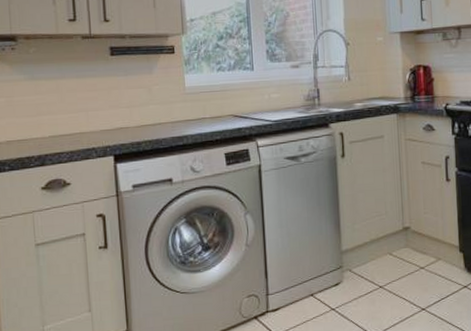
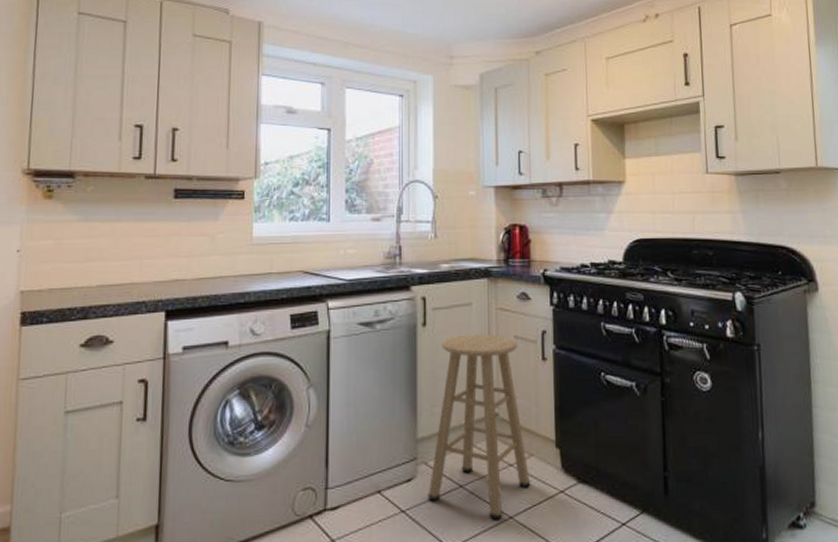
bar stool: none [353,161,440,312] -> present [428,334,531,520]

